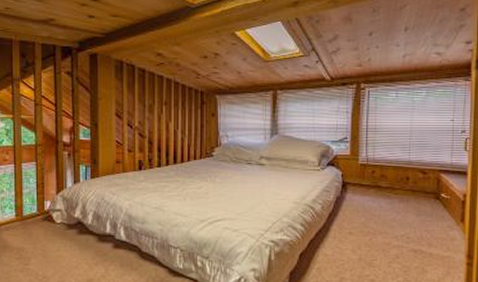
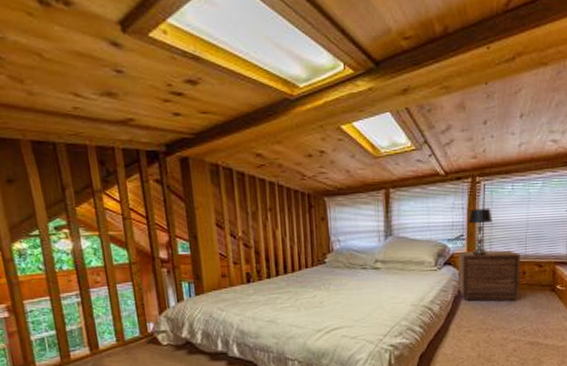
nightstand: none [341,153,404,207] -> present [459,250,520,302]
table lamp: none [351,113,376,158] -> present [467,208,492,255]

